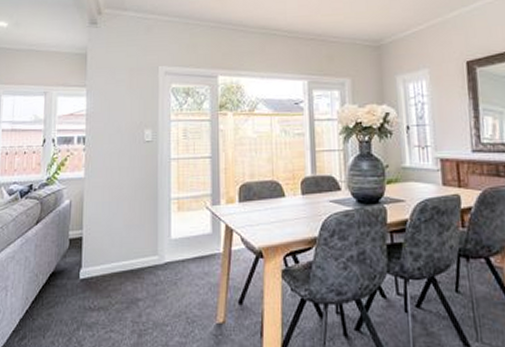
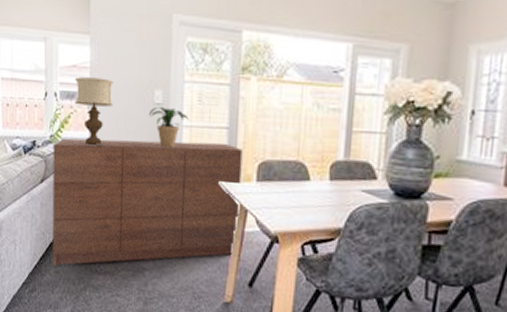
dresser: none [44,170,226,308] -> present [52,138,243,266]
table lamp: none [71,123,108,183] -> present [74,77,114,145]
potted plant: none [139,143,176,179] -> present [148,106,189,147]

